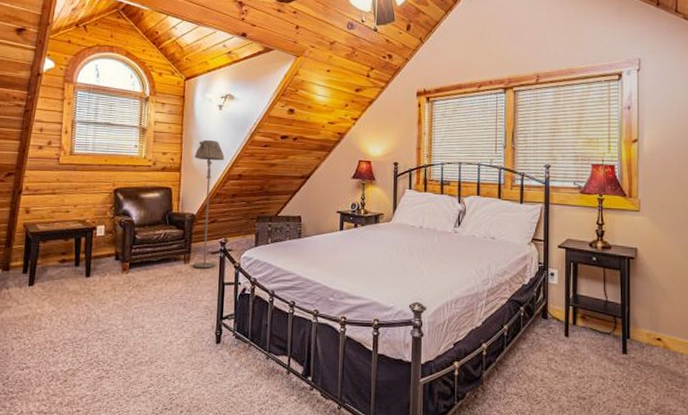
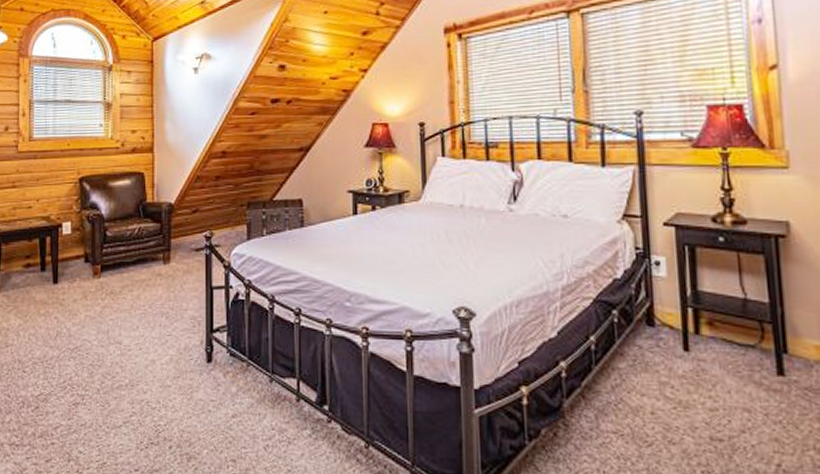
floor lamp: present [192,139,225,269] -> none [168,111,204,270]

